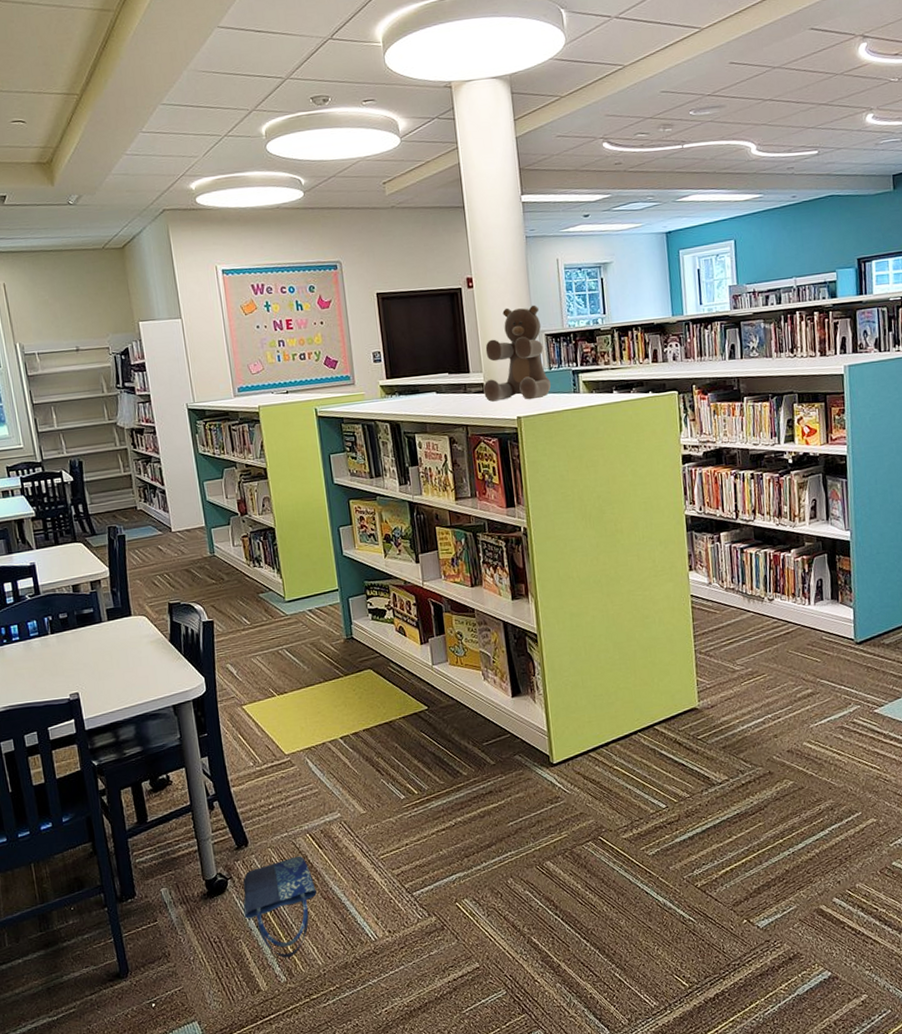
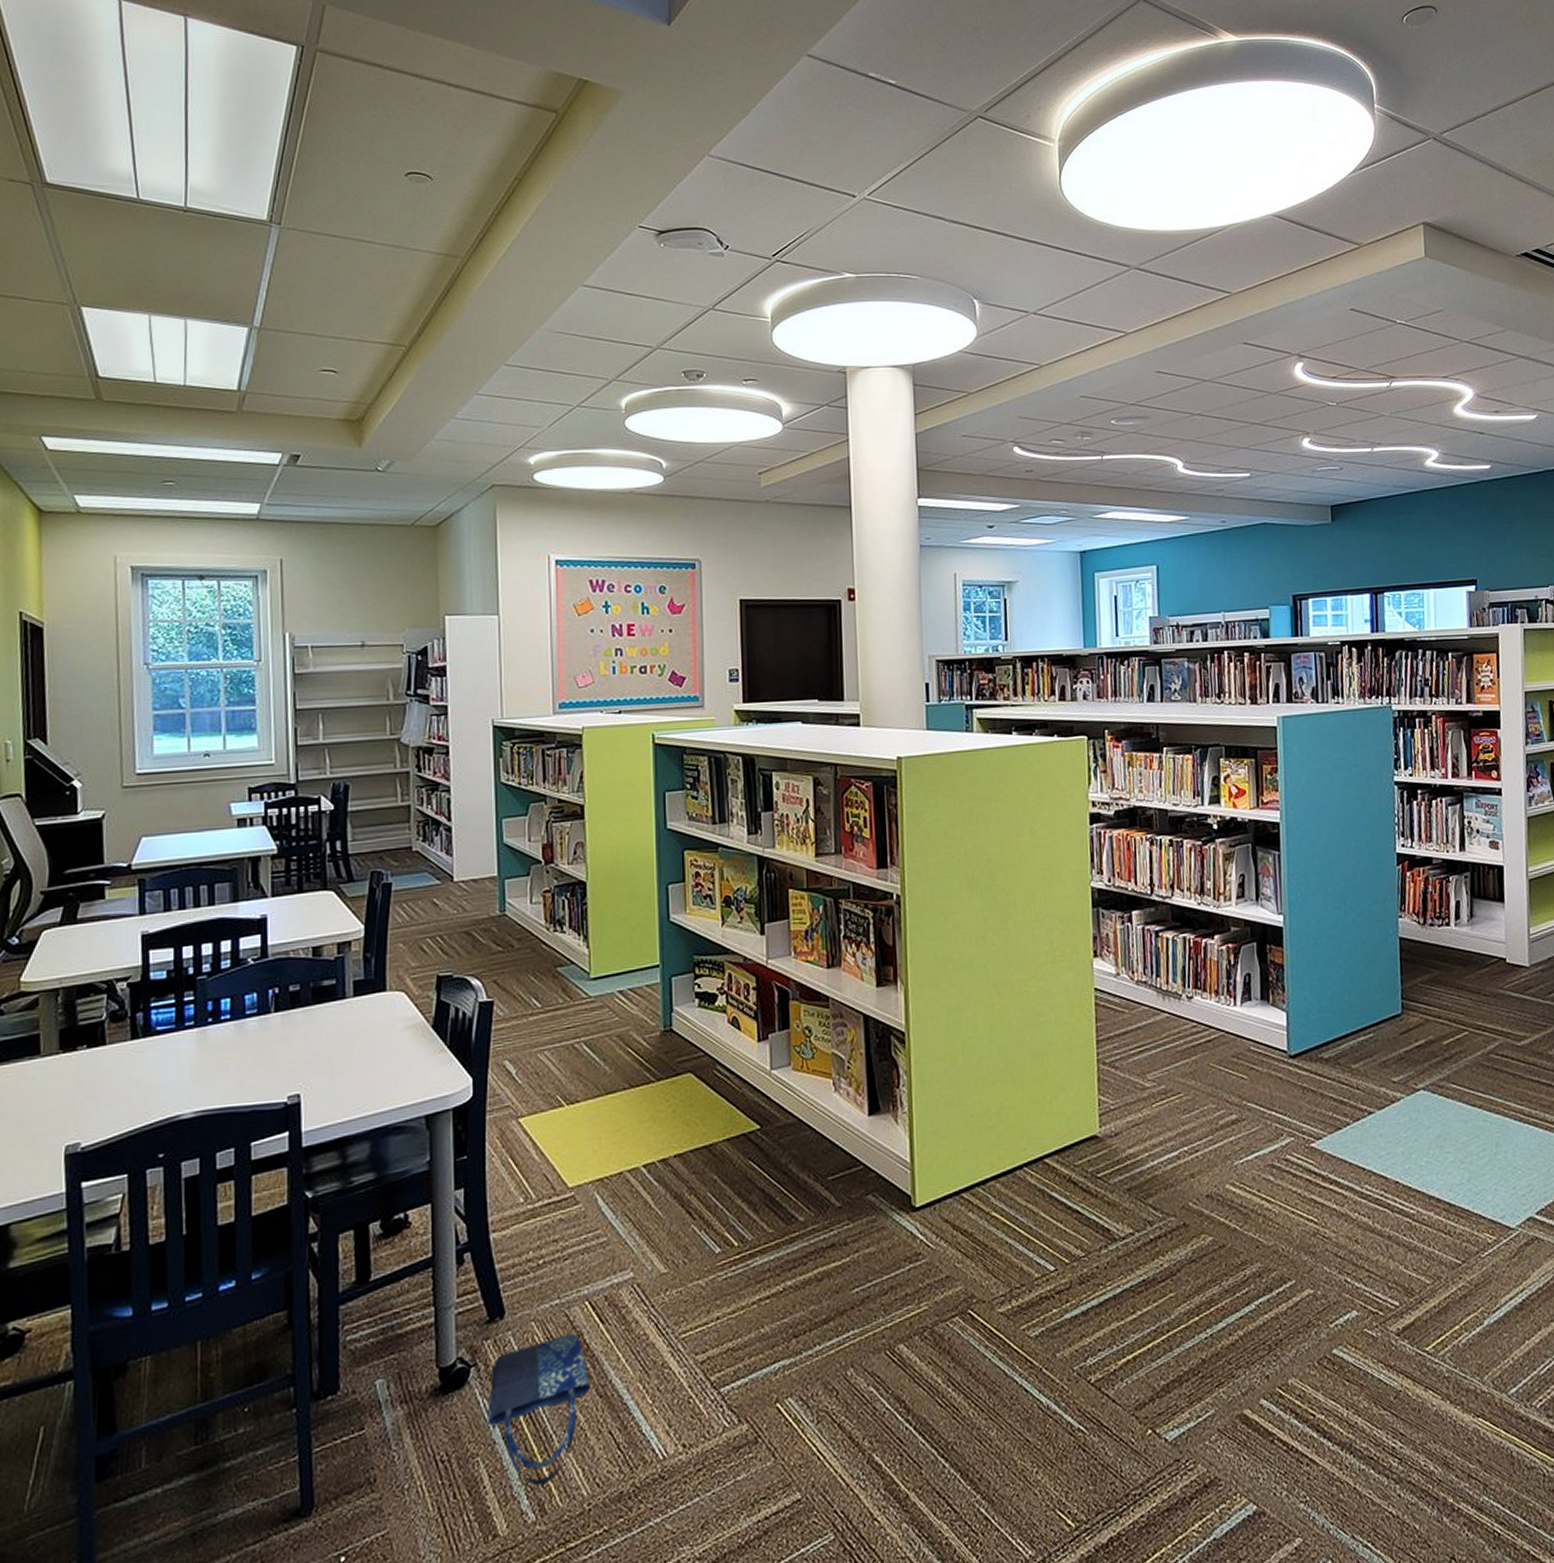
teddy bear: present [483,304,552,402] -> none [859,624,940,737]

